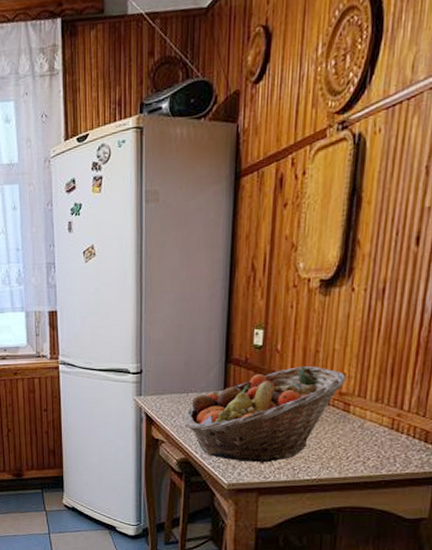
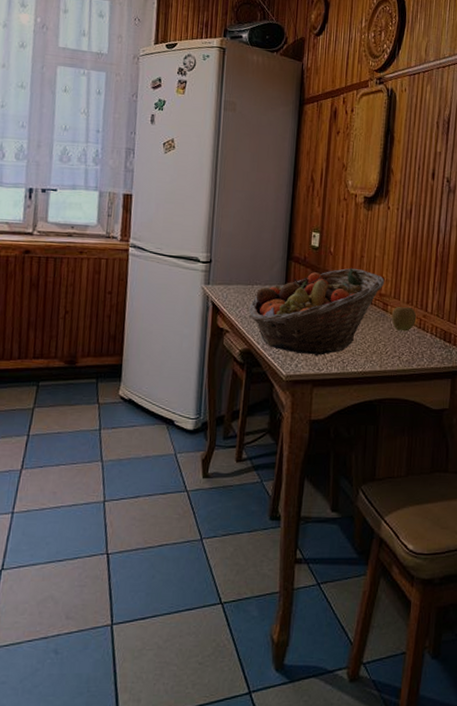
apple: none [354,406,388,434] -> present [391,307,417,332]

